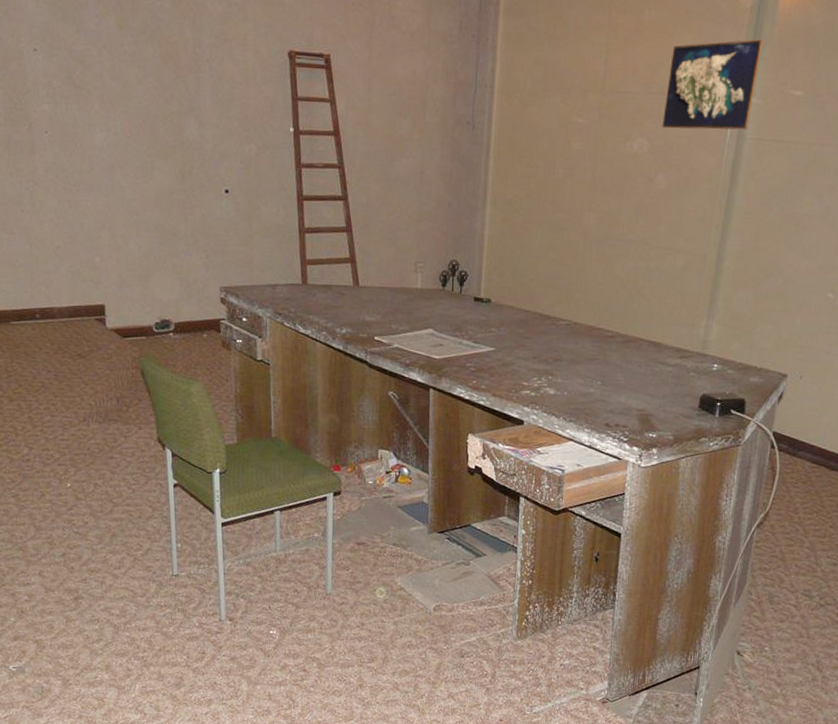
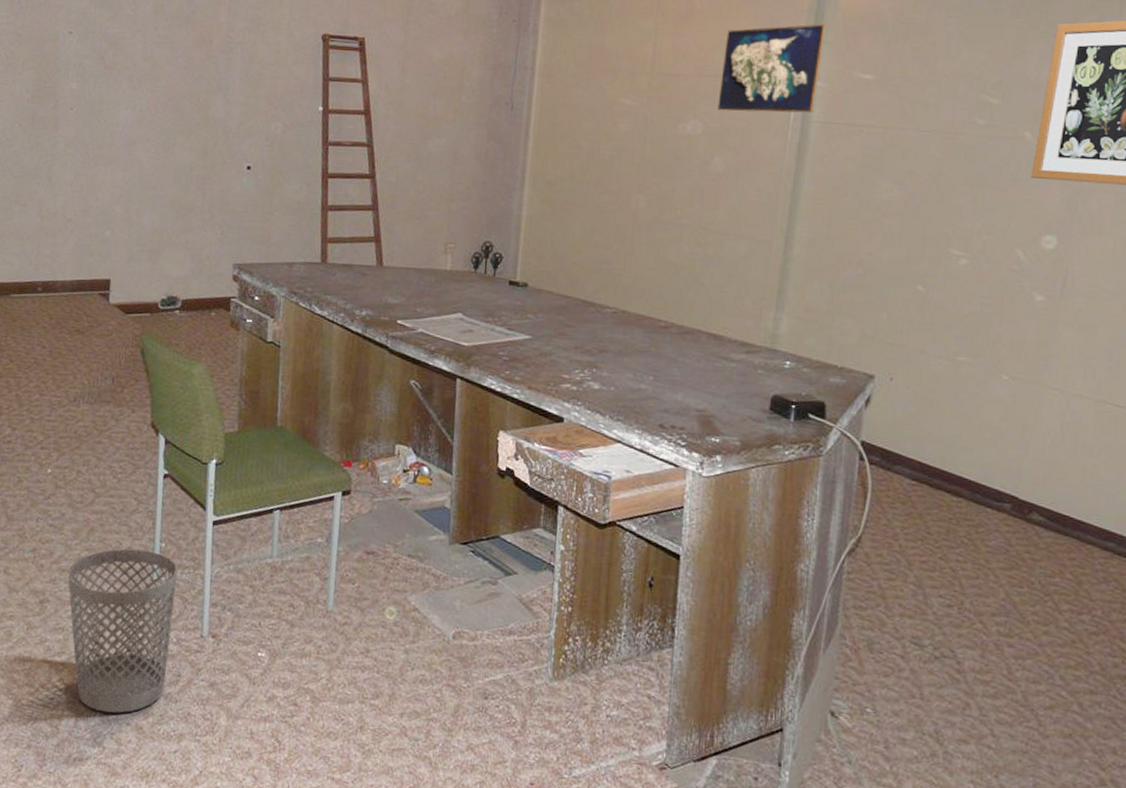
wastebasket: none [97,550,195,687] -> present [67,548,178,714]

